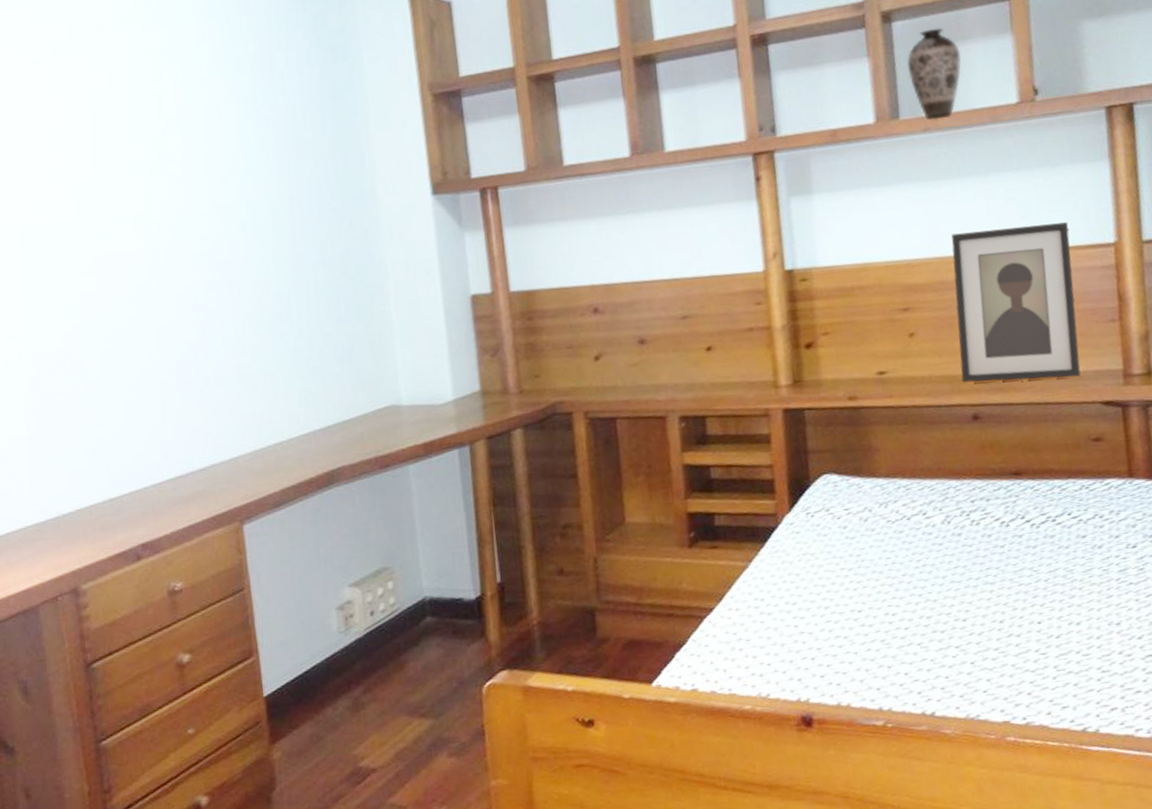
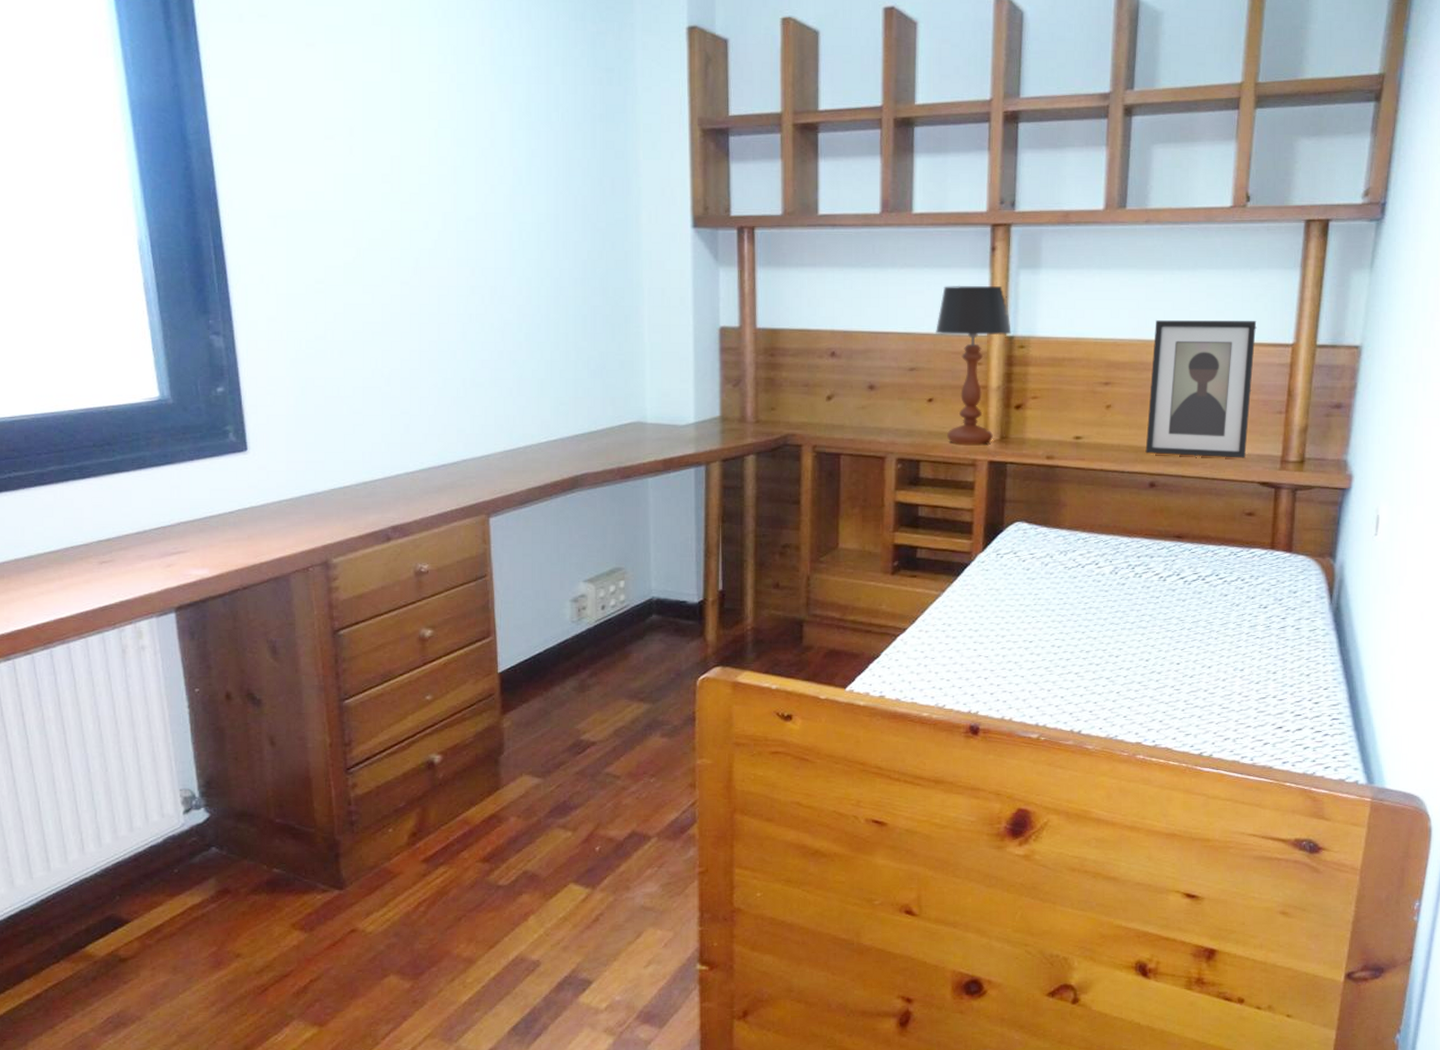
table lamp: none [704,217,790,395] -> present [935,285,1011,445]
decorative vase: present [906,28,962,121] -> none [1140,127,1189,215]

